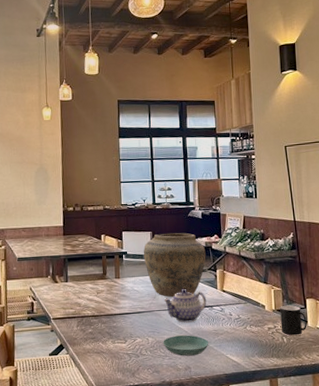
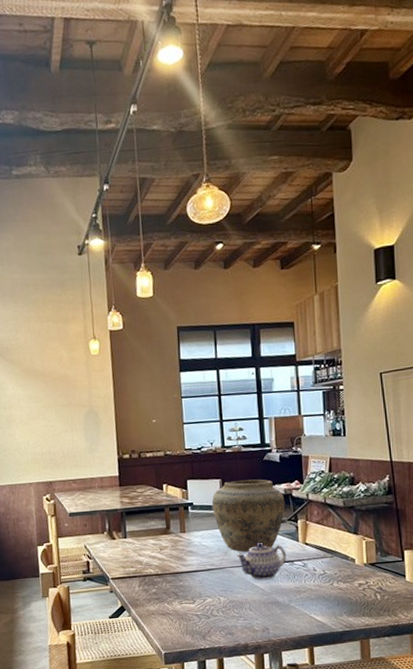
saucer: present [163,335,209,356] -> none [237,593,290,617]
cup: present [280,305,307,336] -> none [373,558,405,592]

